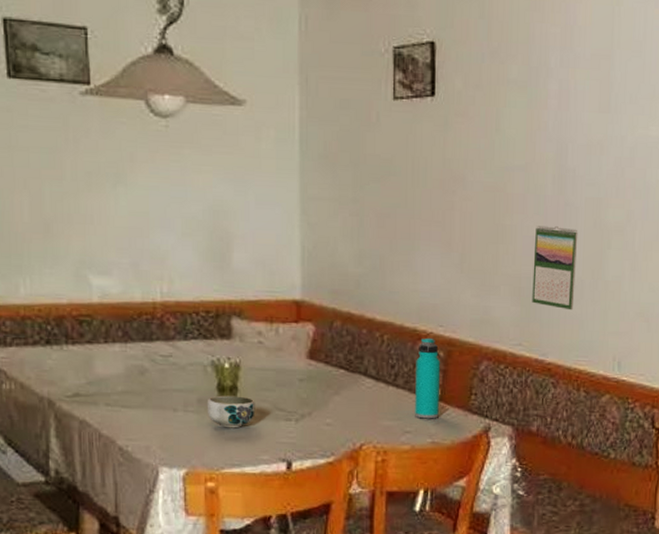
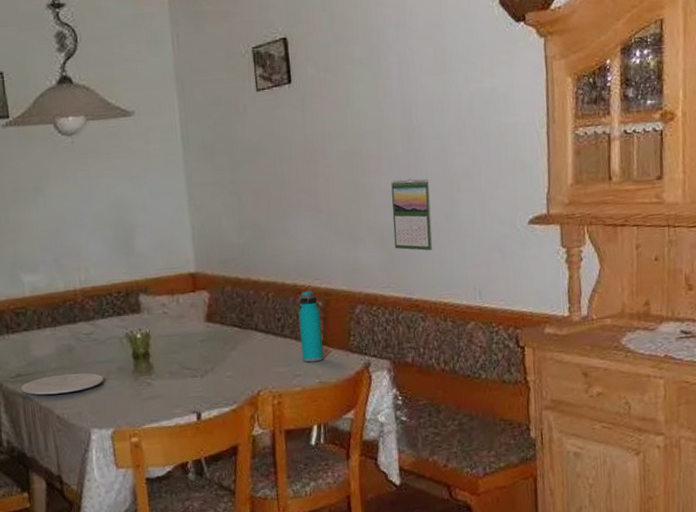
plate: none [77,399,181,422] -> present [20,373,104,395]
bowl: present [207,395,255,428] -> none [125,360,166,390]

